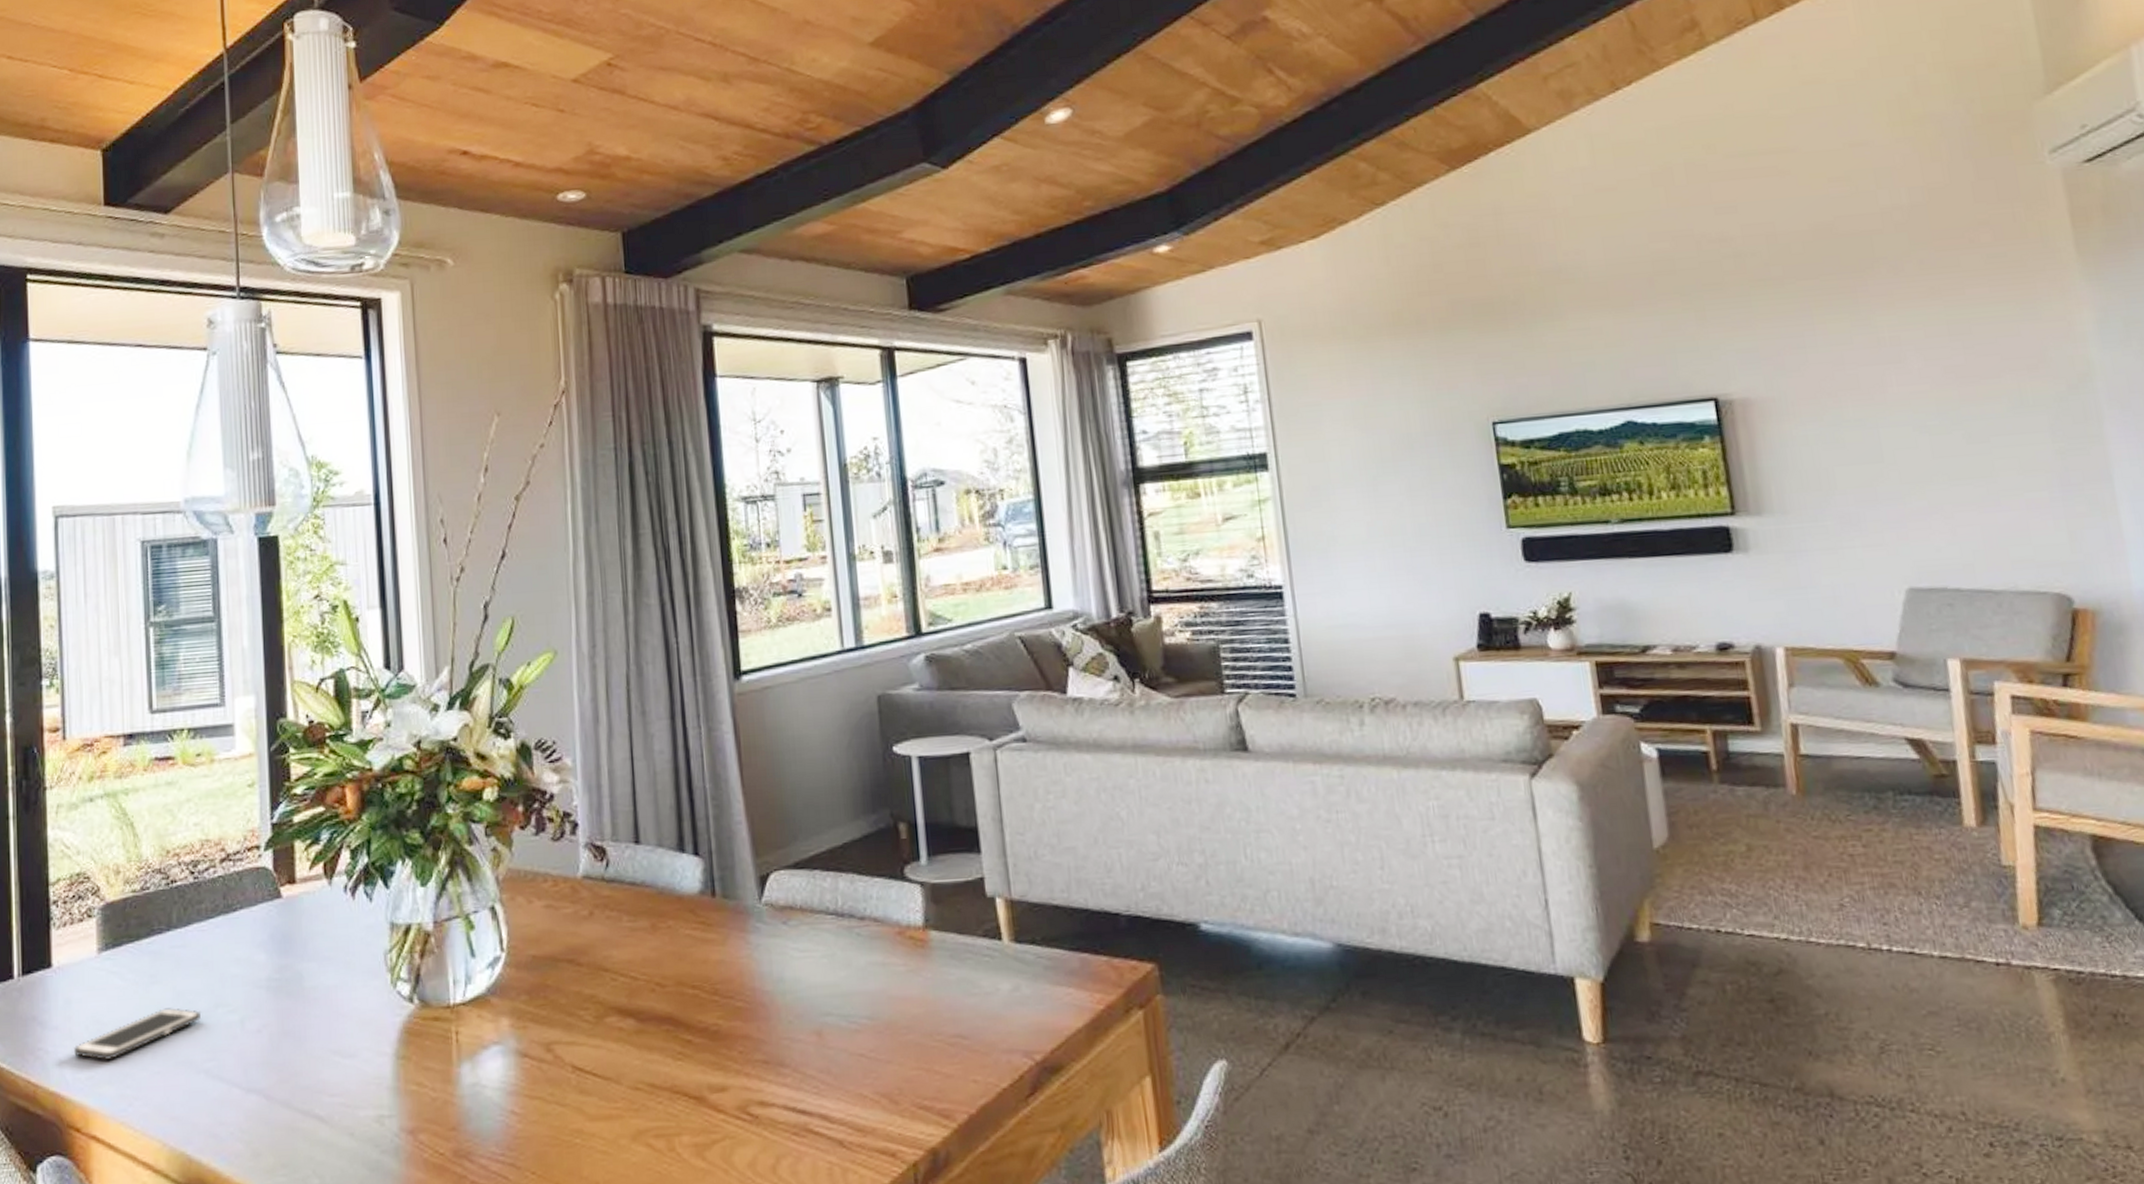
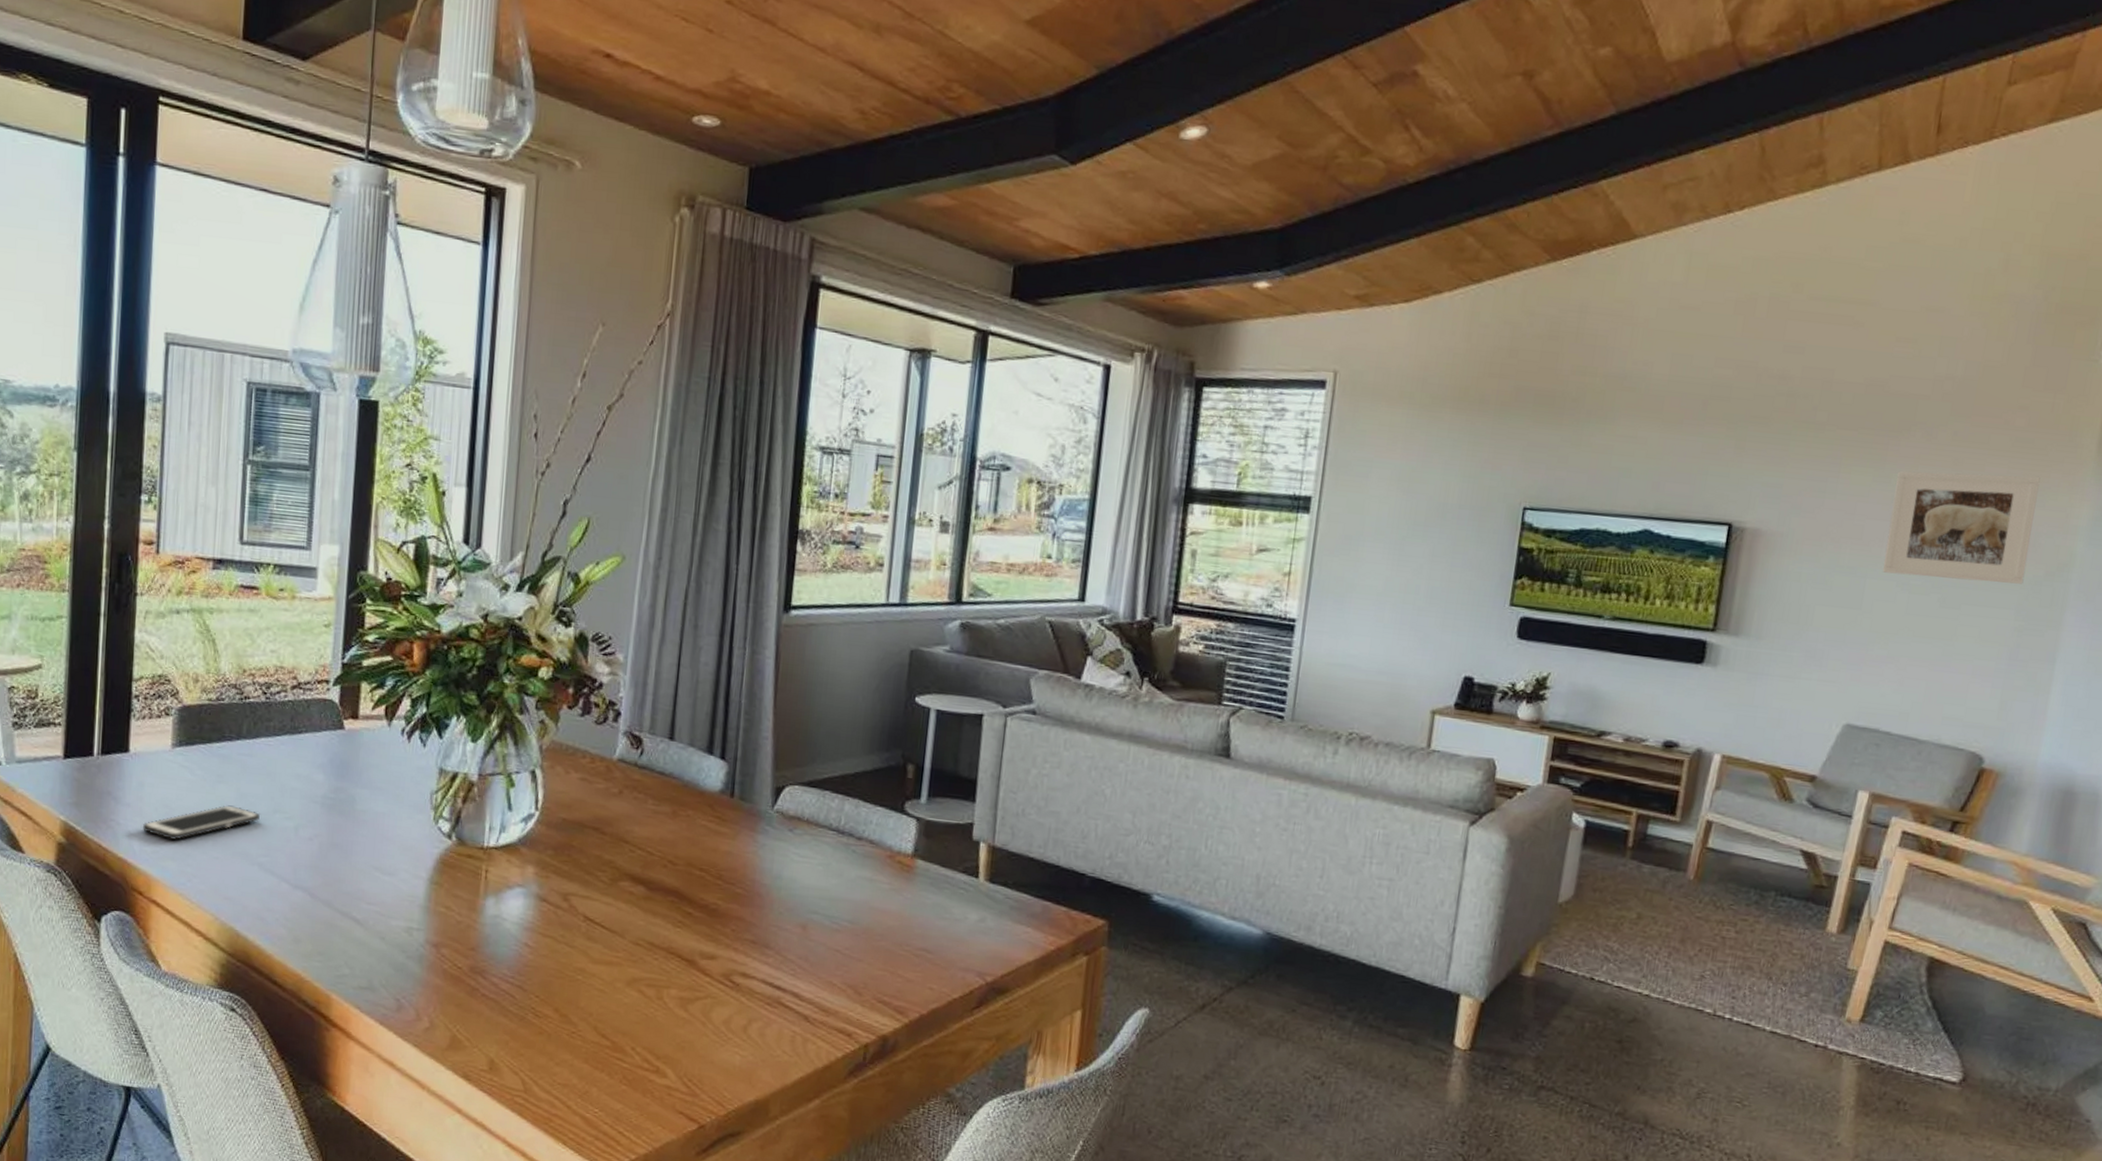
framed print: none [1875,289,2048,419] -> present [1882,471,2041,584]

